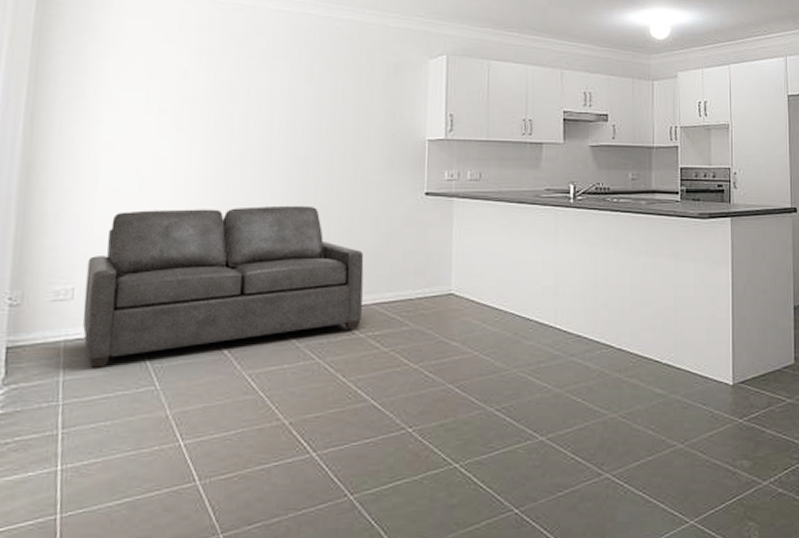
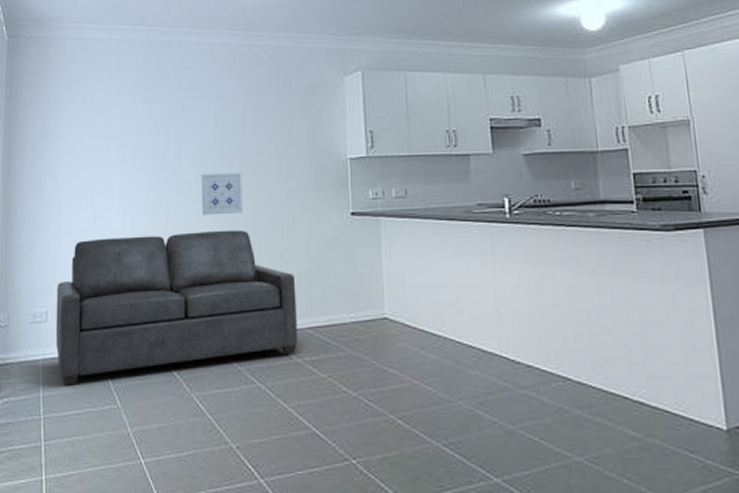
wall art: none [267,146,315,190] -> present [201,172,242,216]

